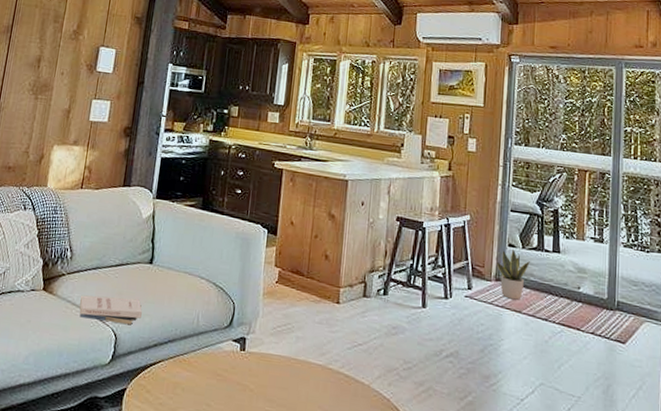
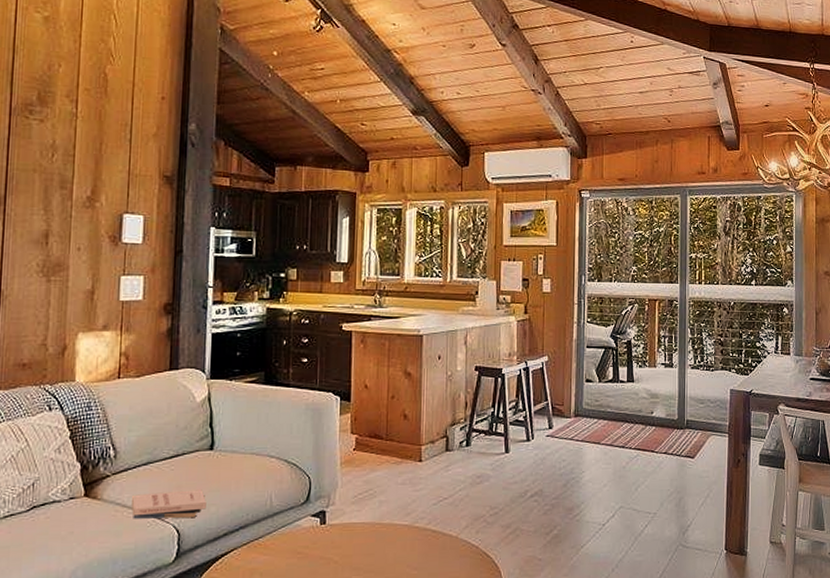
potted plant: present [496,247,531,300] -> none [575,382,608,432]

